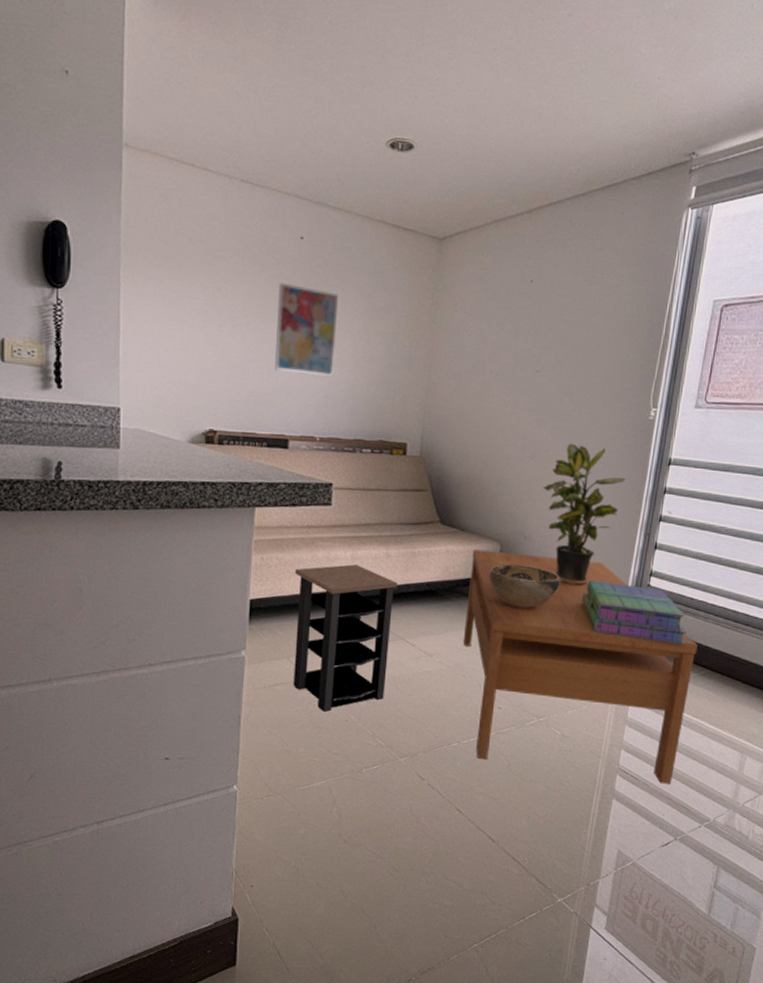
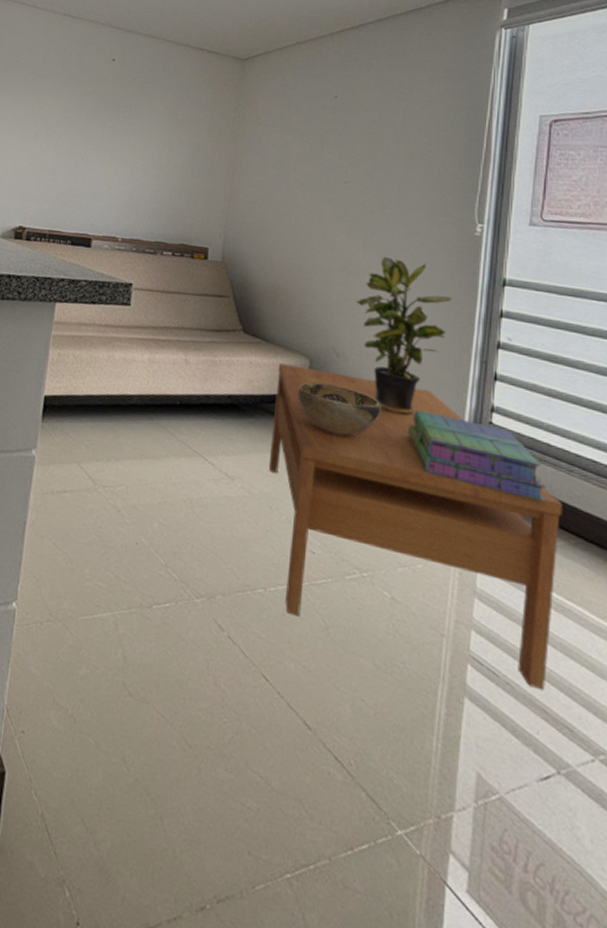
wall art: present [275,282,339,378] -> none [83,97,146,183]
side table: present [293,564,398,712] -> none [82,367,197,530]

